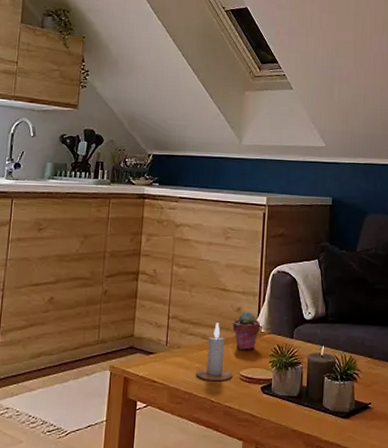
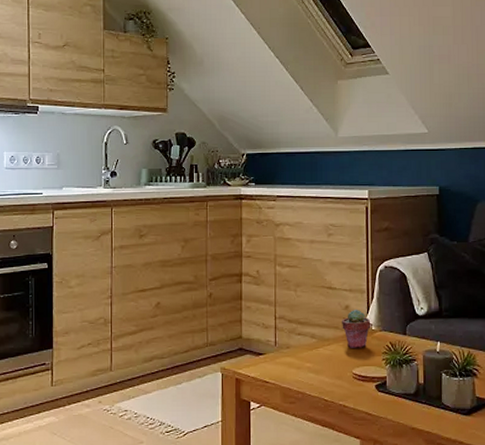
candle: present [196,323,233,381] -> none [307,321,345,381]

